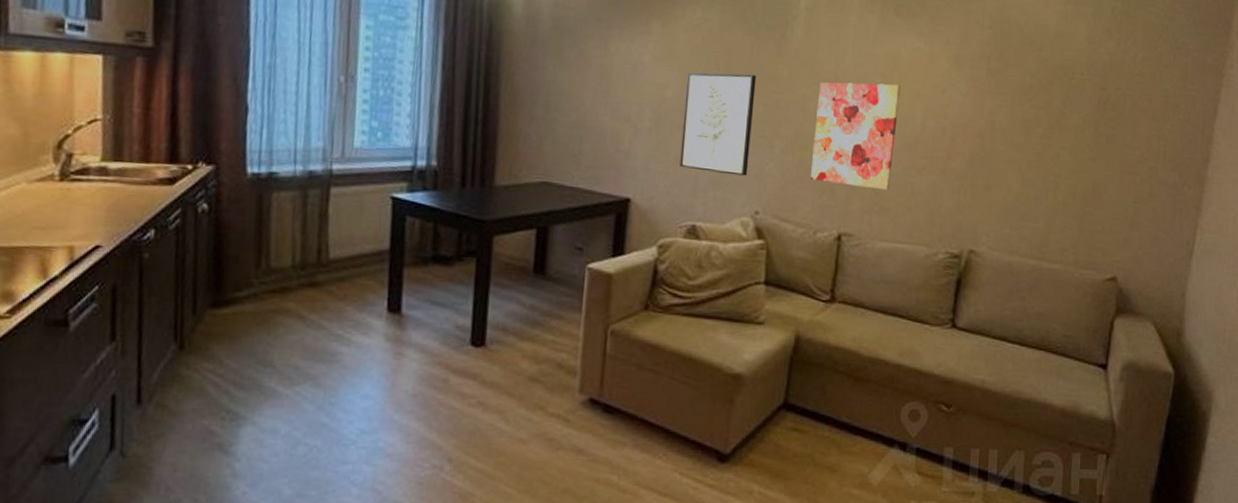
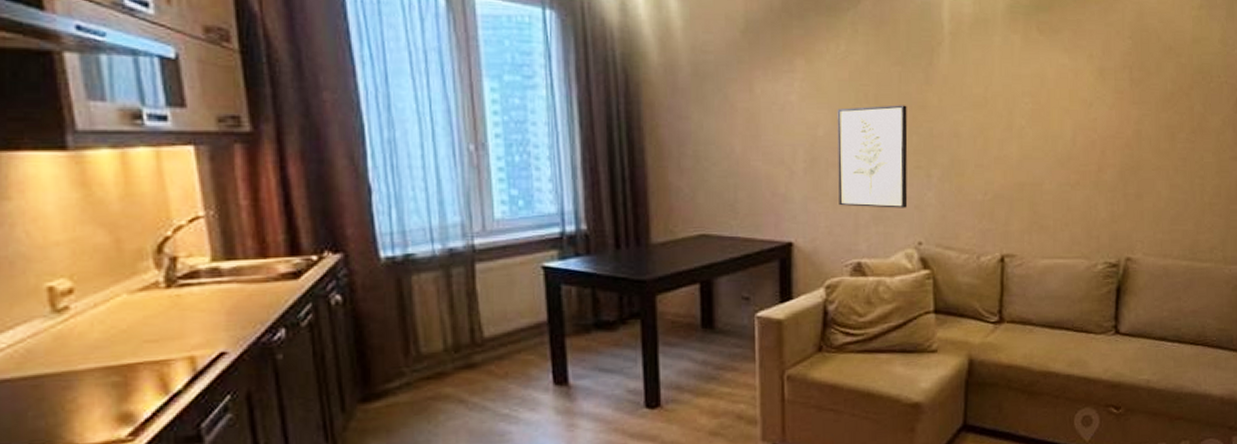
wall art: present [810,82,901,191] -> none [969,102,1049,209]

